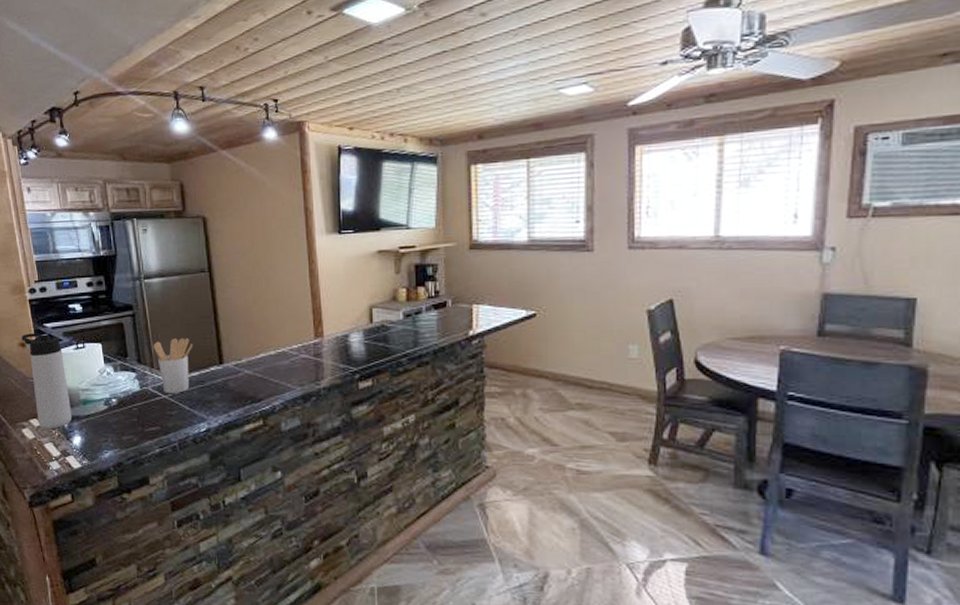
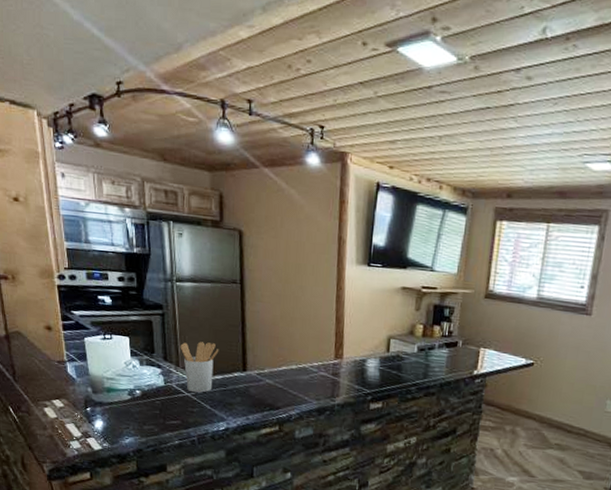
thermos bottle: present [22,333,73,429] -> none [48,317,96,412]

